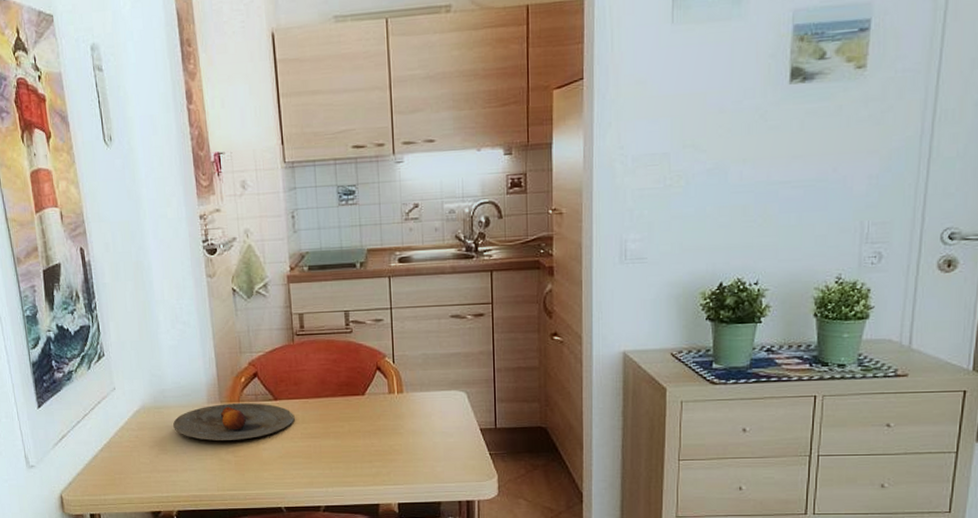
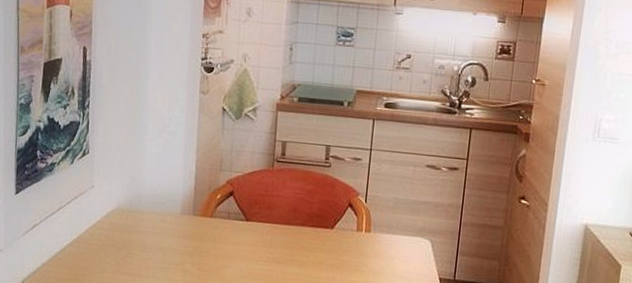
plate: present [173,403,295,441] -> none [144,216,263,255]

